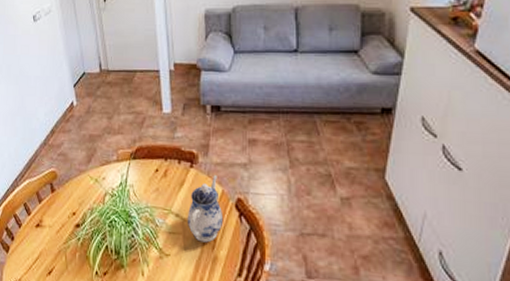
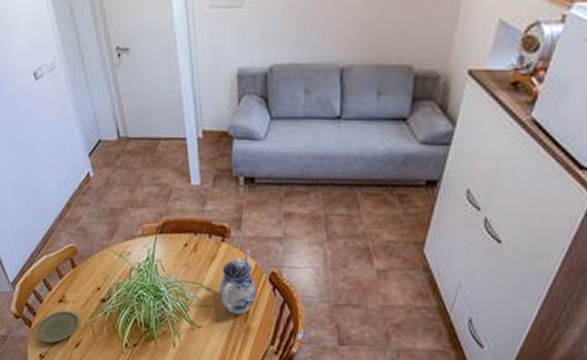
plate: none [12,235,54,270] -> present [36,311,79,343]

